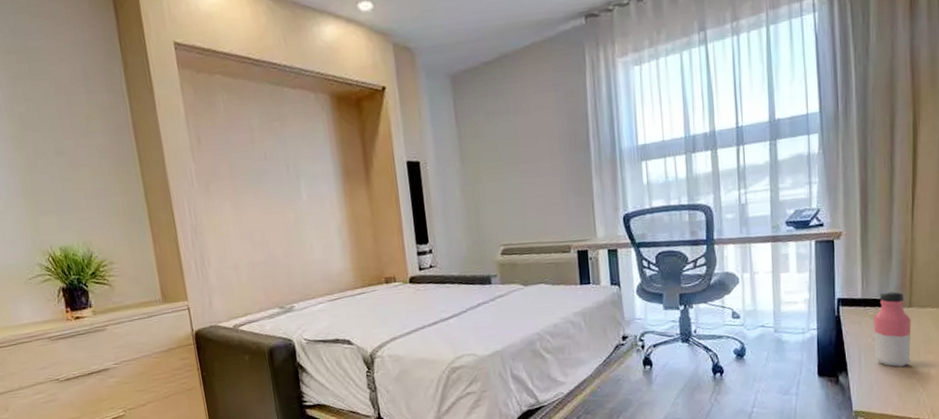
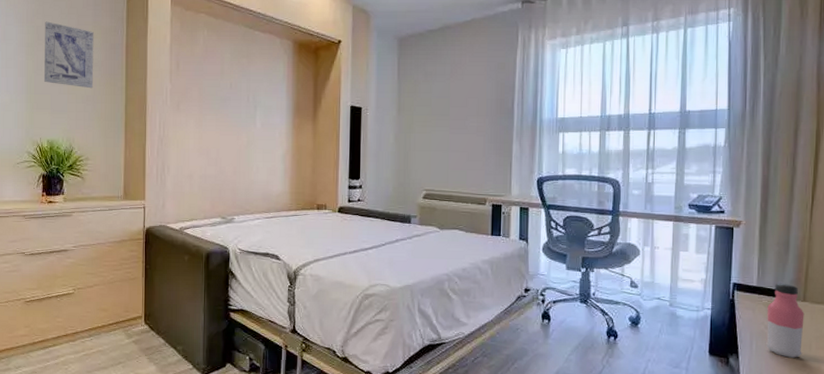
wall art: none [28,106,103,181] -> present [43,21,94,89]

